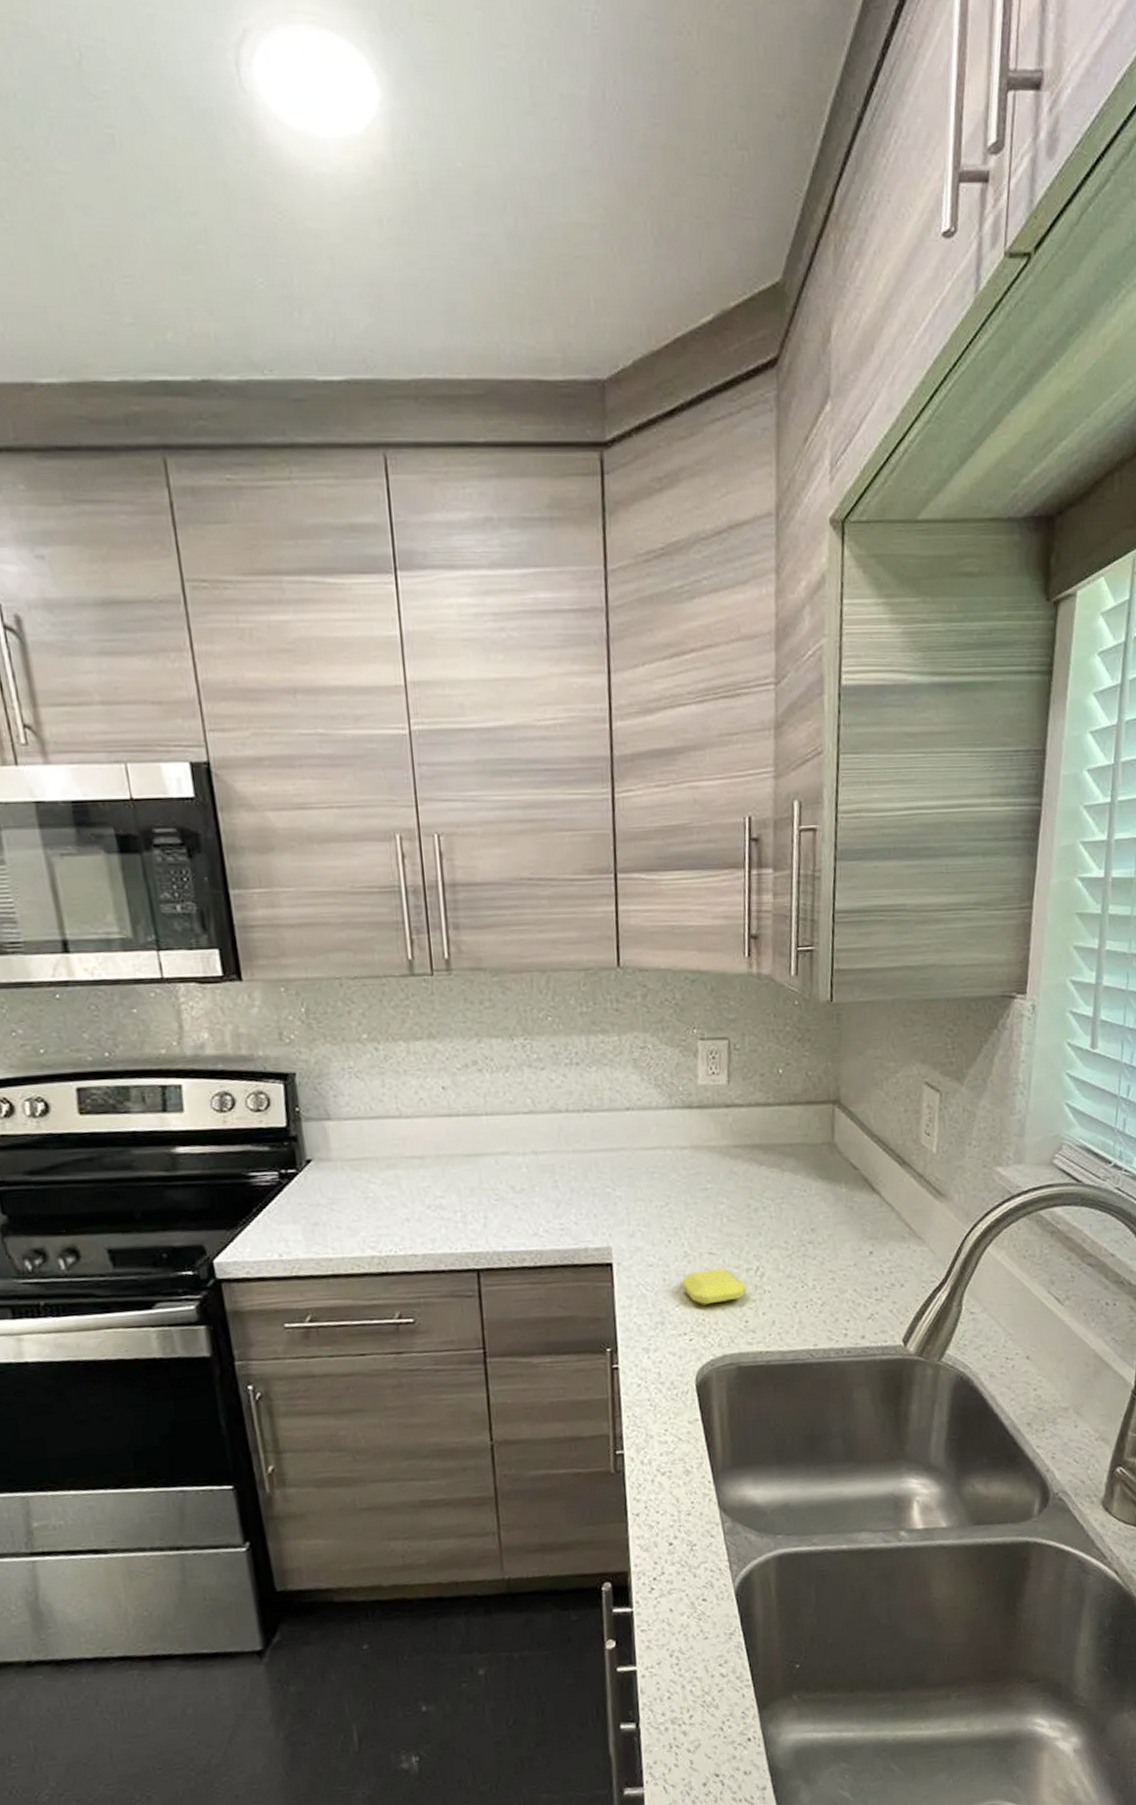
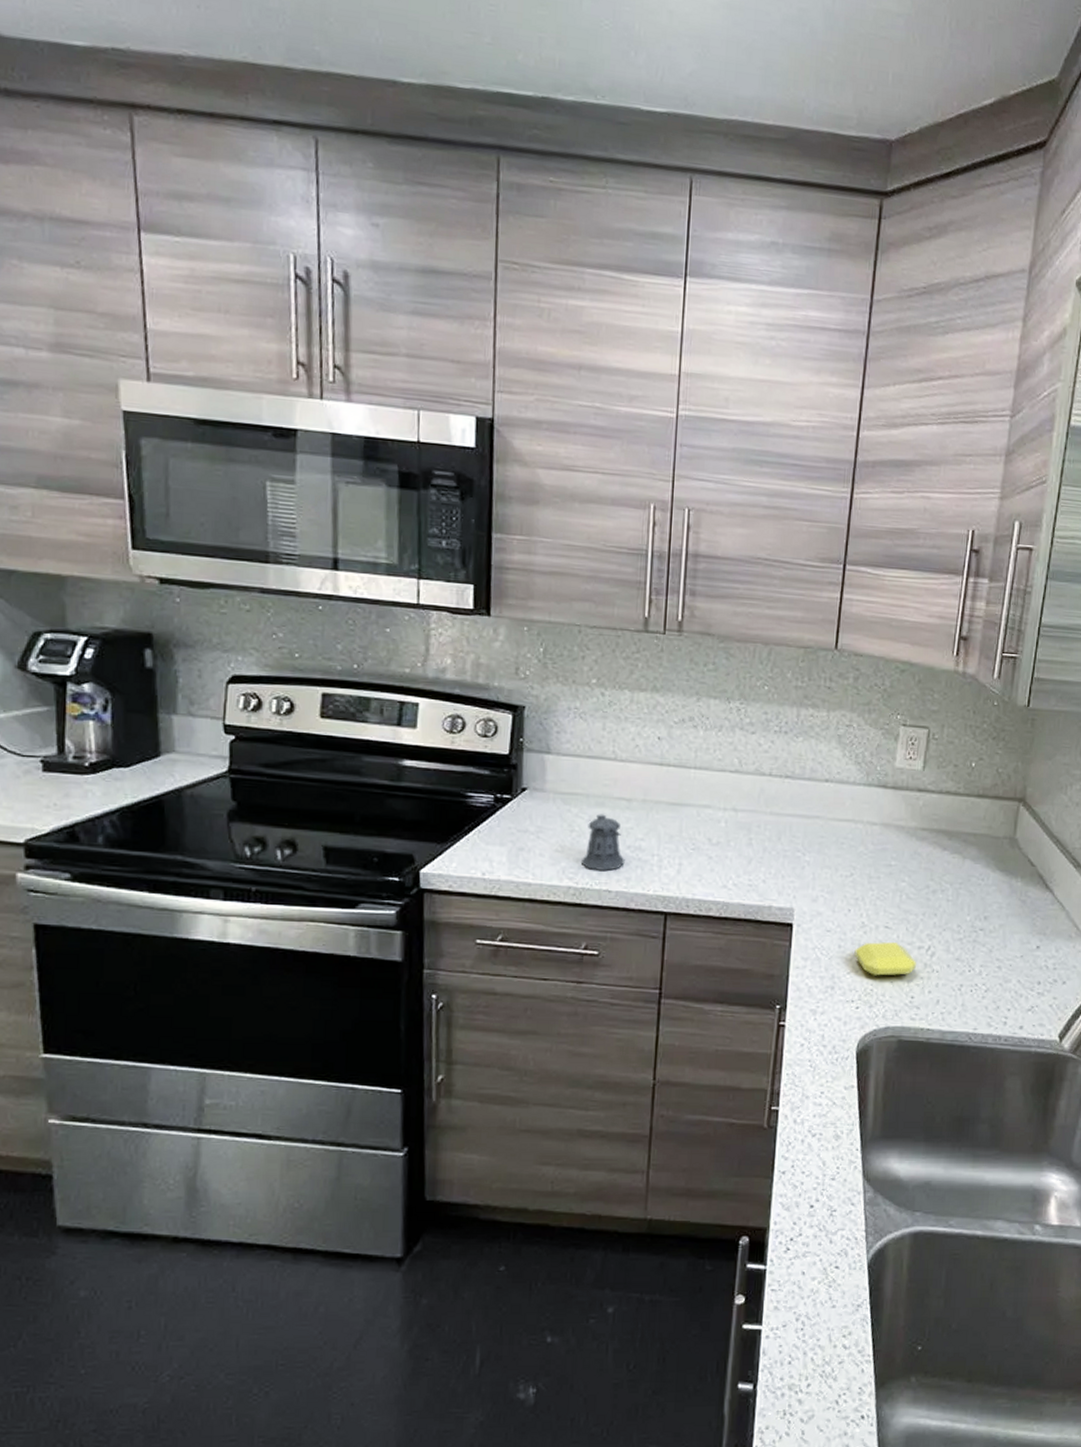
pepper shaker: none [380,1176,427,1236] -> present [580,814,625,871]

